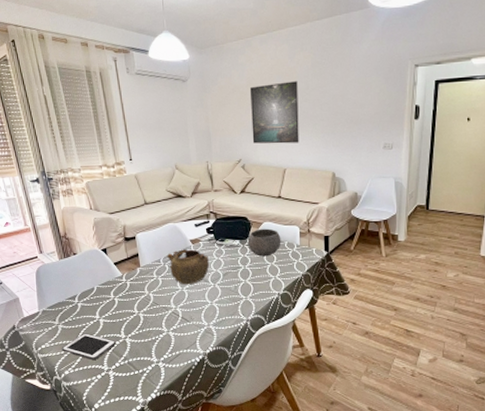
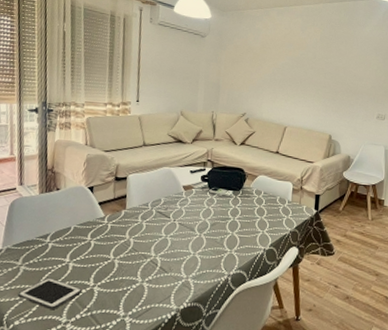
teapot: present [166,248,209,285] -> none [155,194,199,233]
bowl: present [248,228,281,257] -> none [241,181,274,210]
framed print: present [249,81,299,144] -> none [258,49,306,105]

